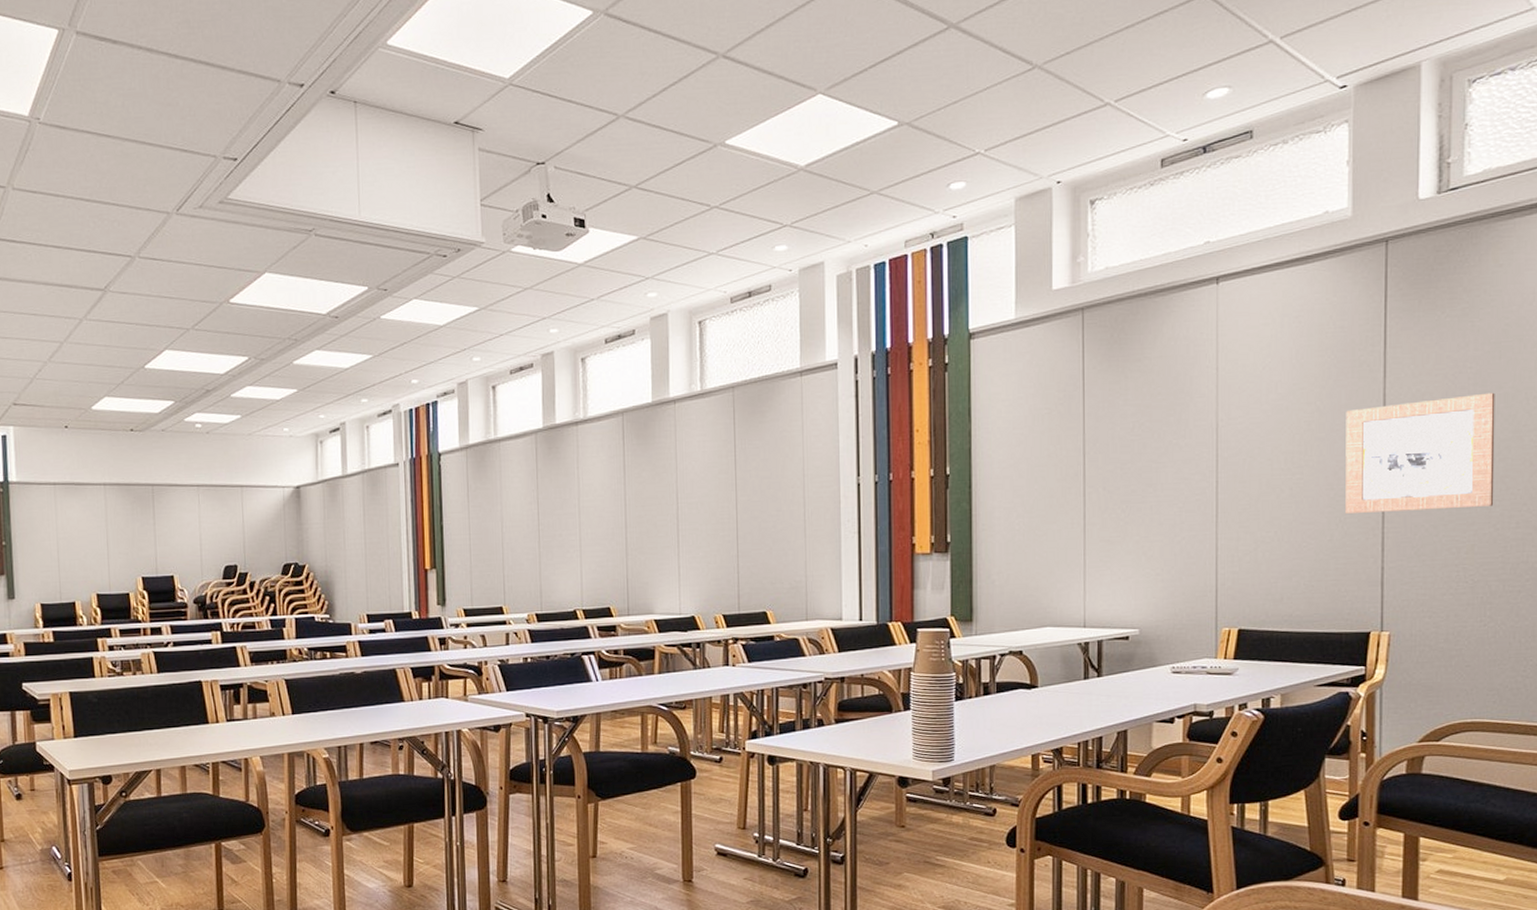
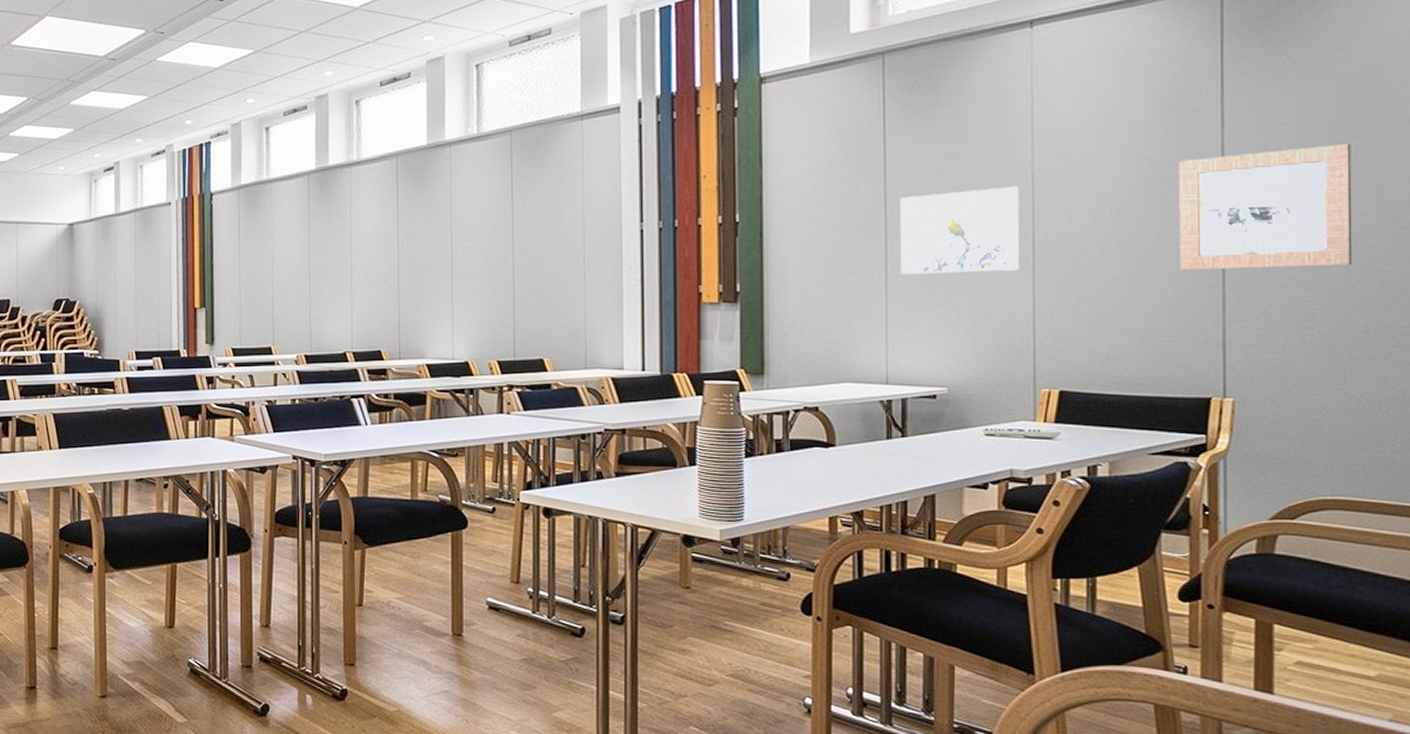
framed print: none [1097,436,1205,523] -> present [900,186,1020,274]

